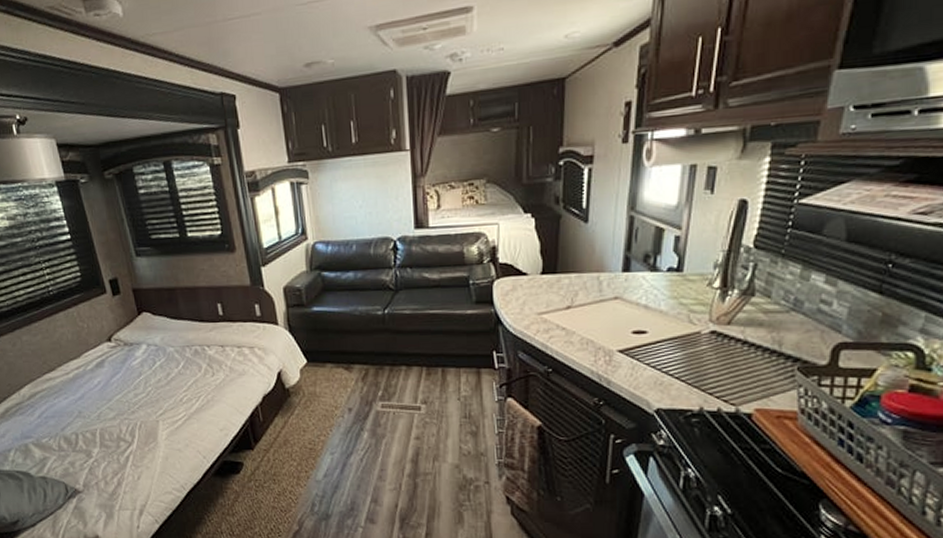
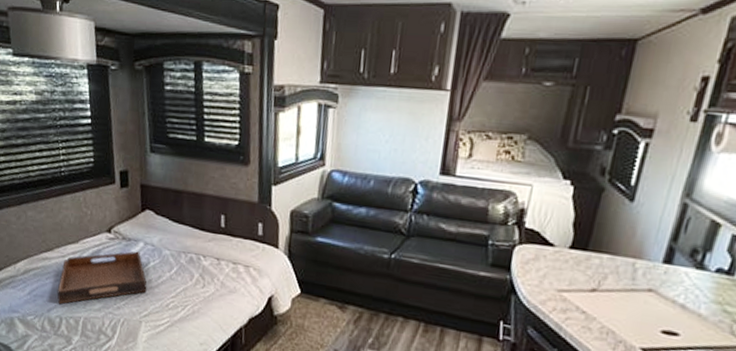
serving tray: none [67,354,158,421] -> present [57,251,147,305]

